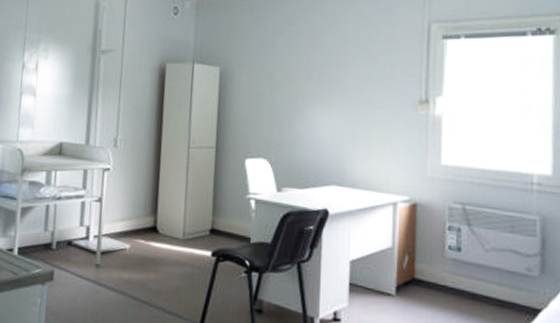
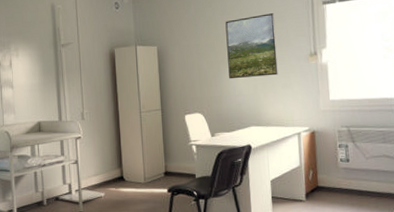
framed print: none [308,42,377,123] -> present [225,13,278,79]

